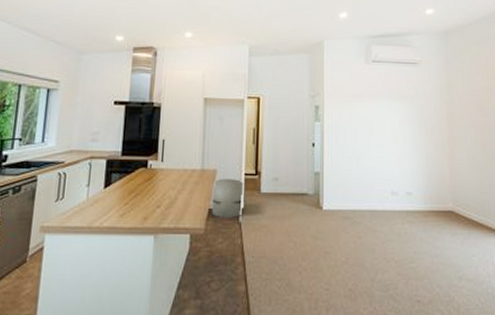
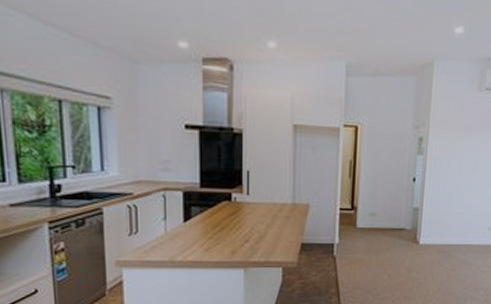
trash can: present [211,179,243,218] -> none [304,213,338,252]

